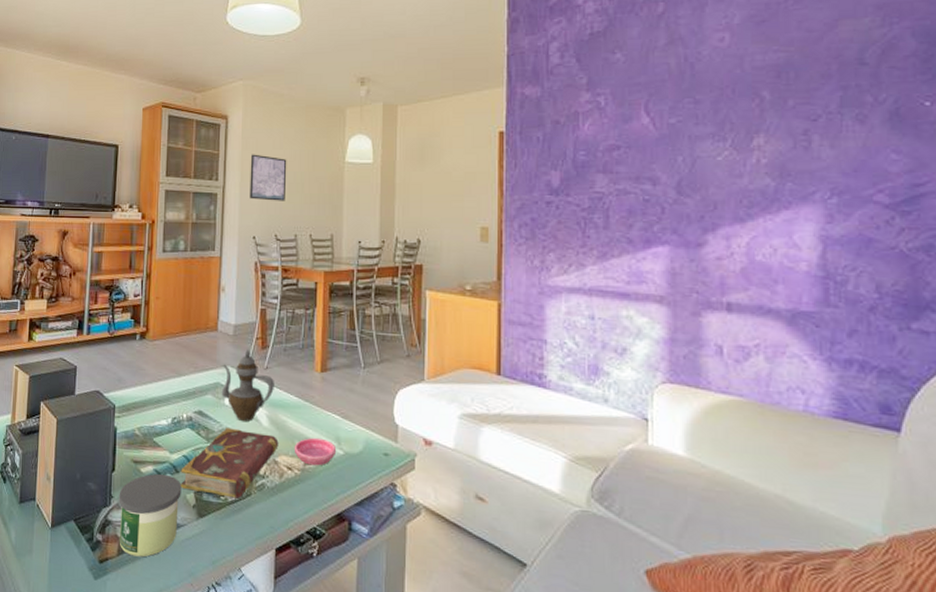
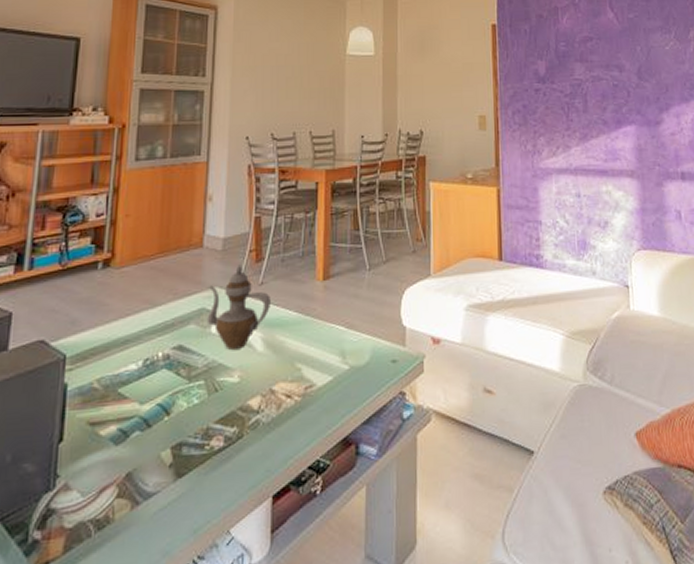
candle: present [119,474,182,557] -> none [66,432,155,550]
book: present [180,428,279,499] -> none [153,359,276,447]
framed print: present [249,154,287,201] -> none [242,47,284,97]
saucer: present [294,437,337,466] -> none [293,354,342,388]

